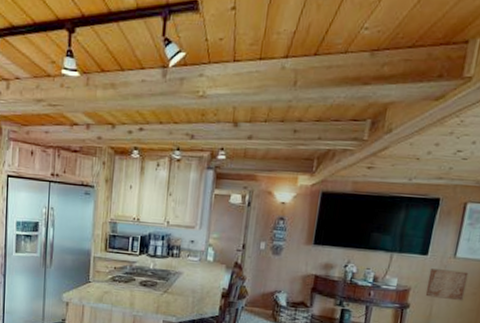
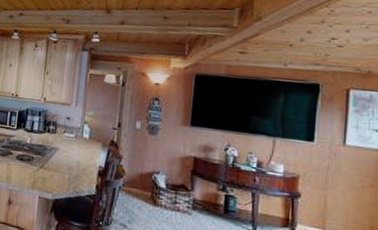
wall art: present [425,268,469,302] -> none [316,156,363,194]

